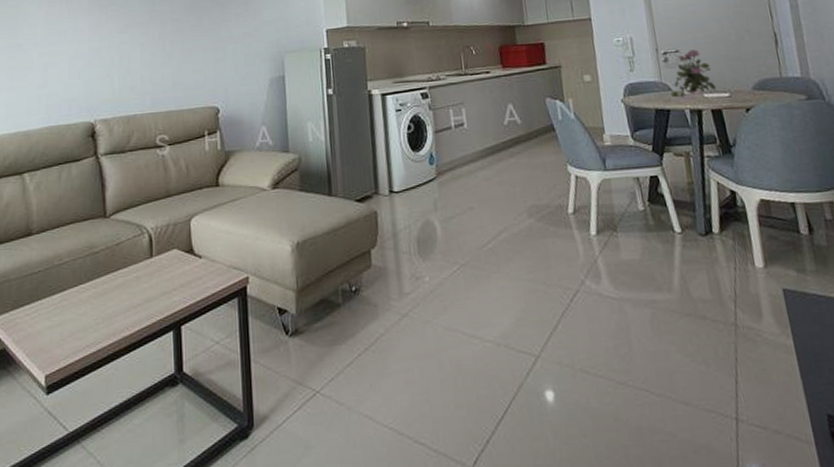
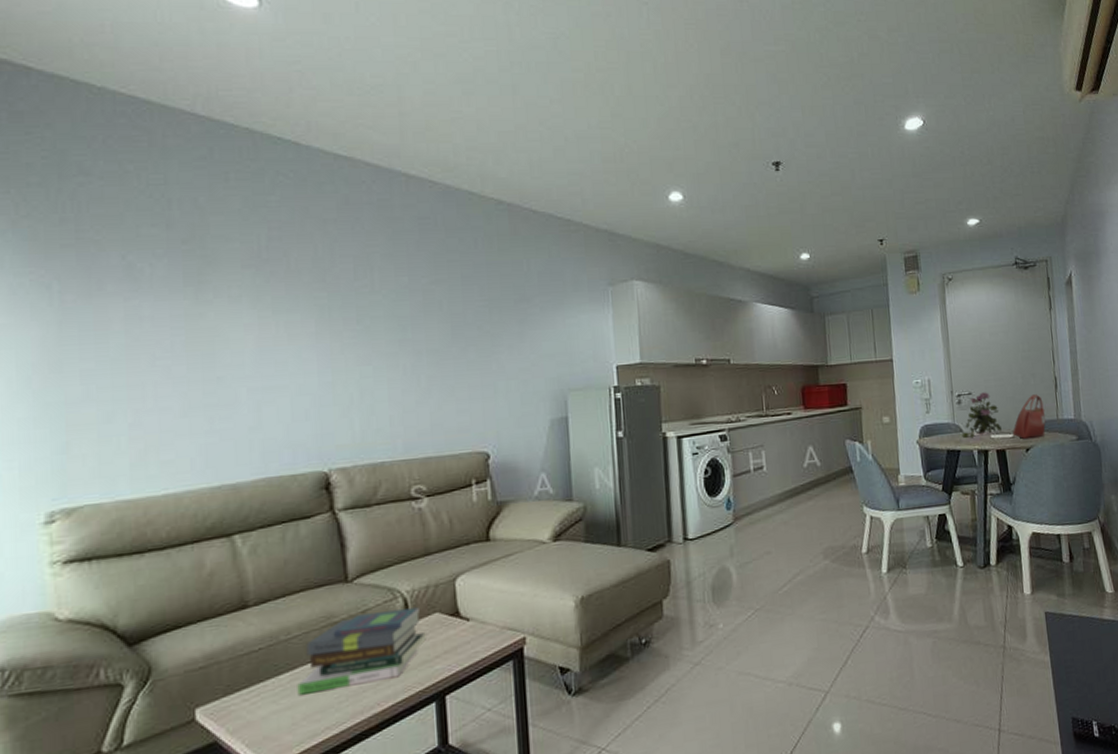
books: none [66,243,166,314] -> present [297,607,426,695]
handbag: none [729,51,768,99] -> present [1013,394,1046,440]

